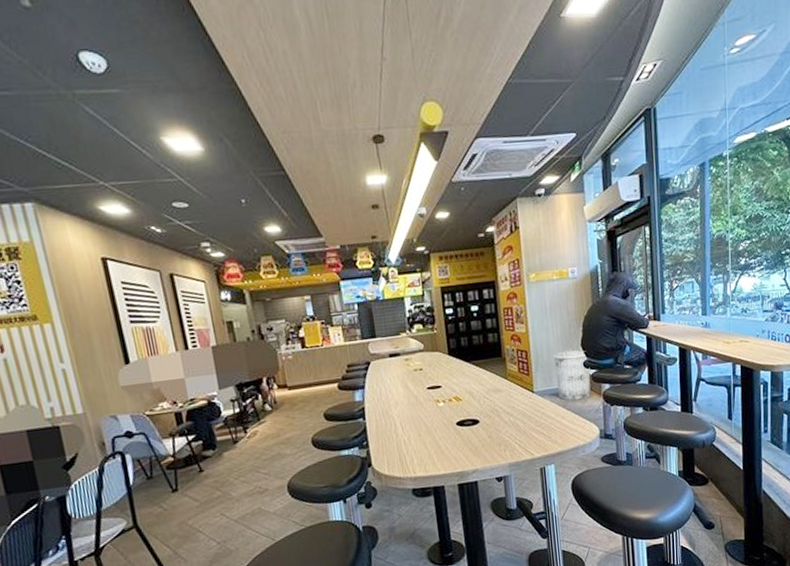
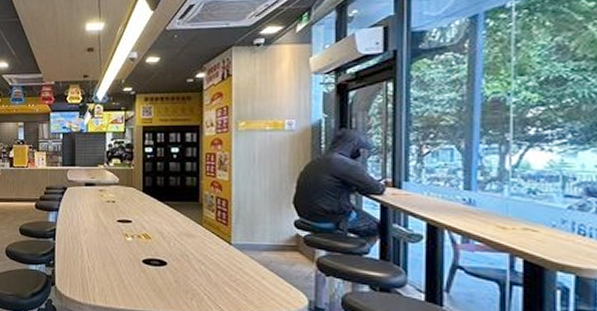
trash can: present [553,348,591,401] -> none [257,204,302,263]

